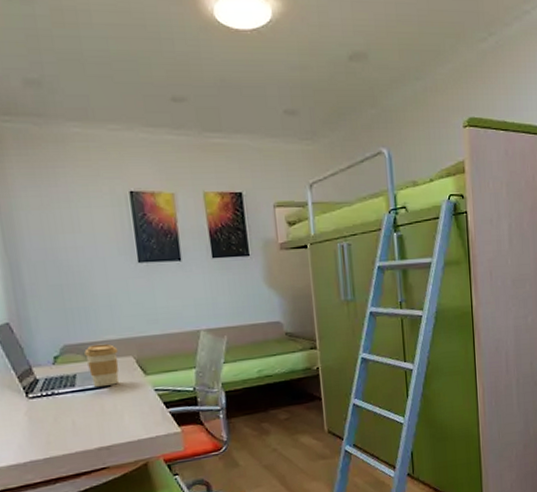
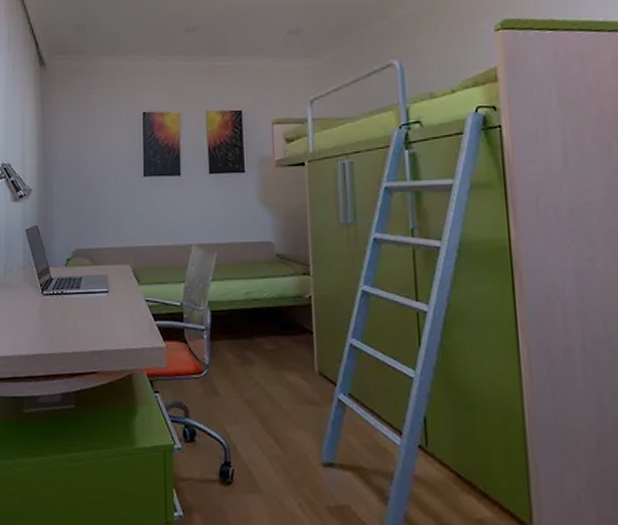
coffee cup: present [84,344,119,387] -> none [91,250,119,291]

